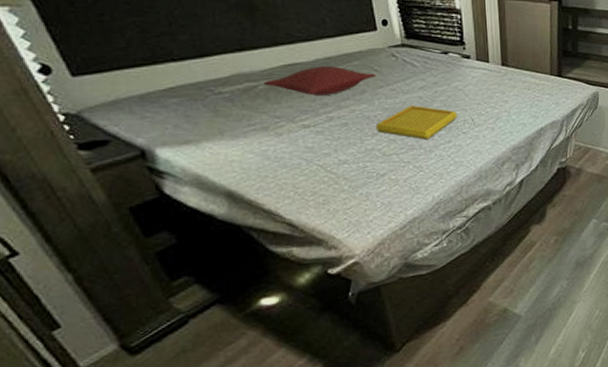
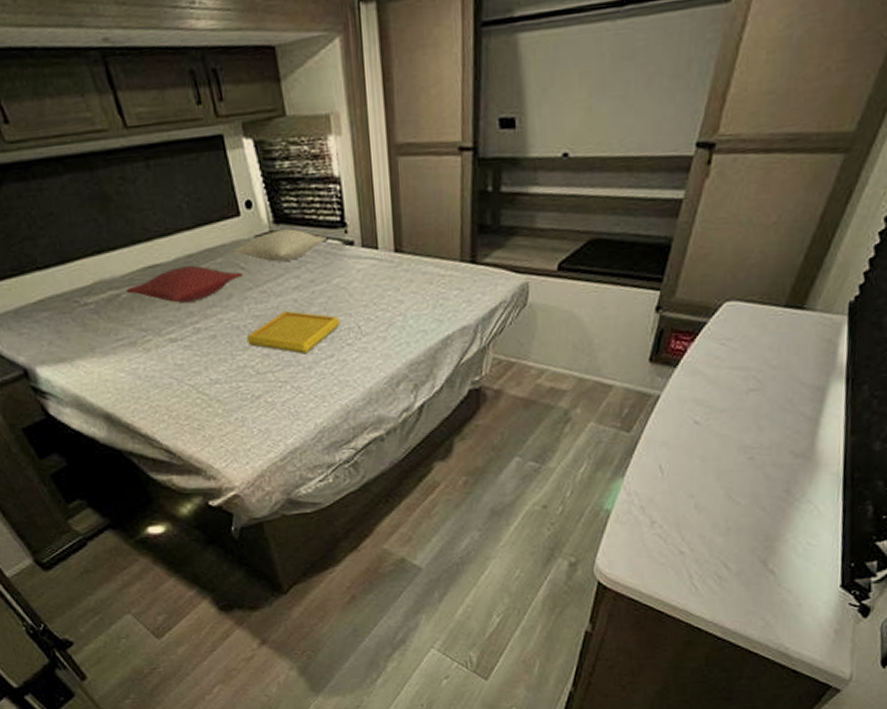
pillow: none [368,43,448,67] -> present [233,229,326,262]

